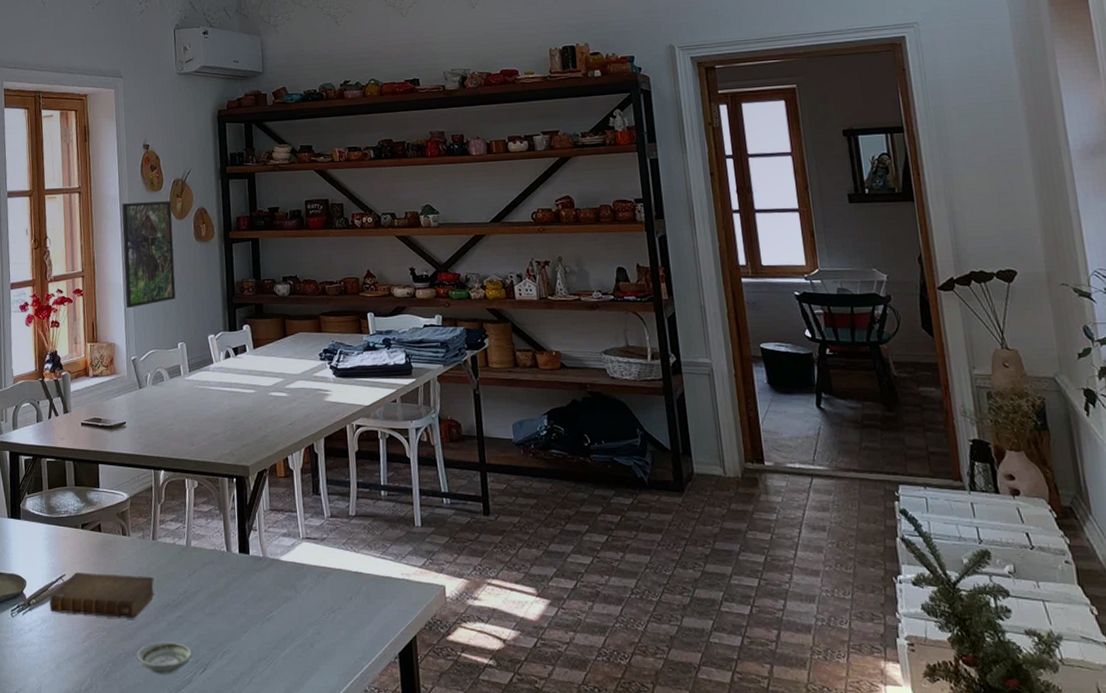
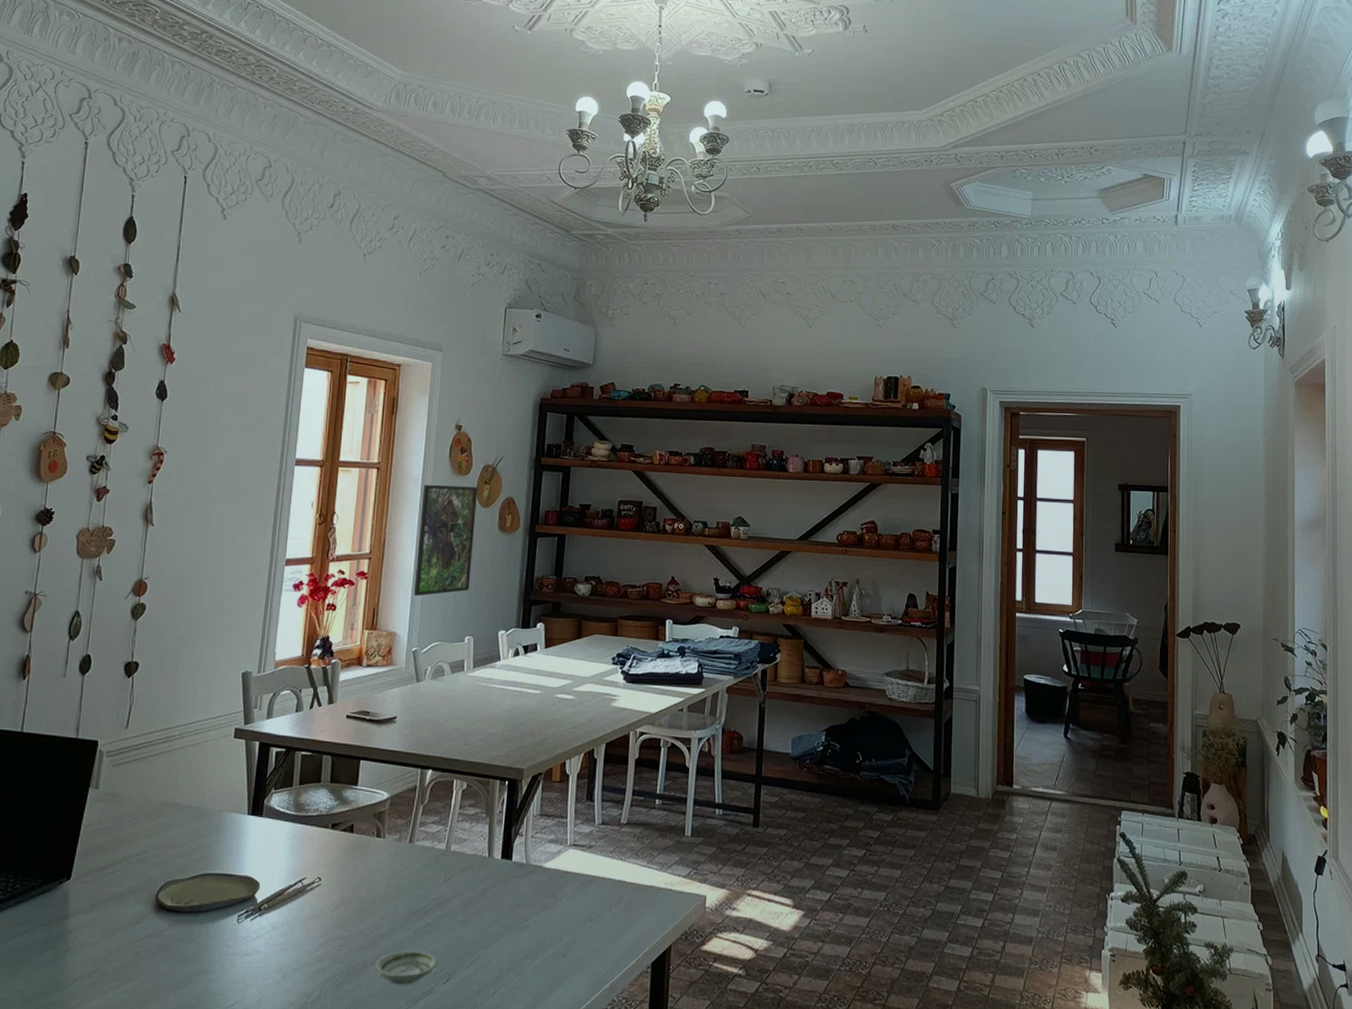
book: present [49,573,154,619] -> none [283,876,406,926]

